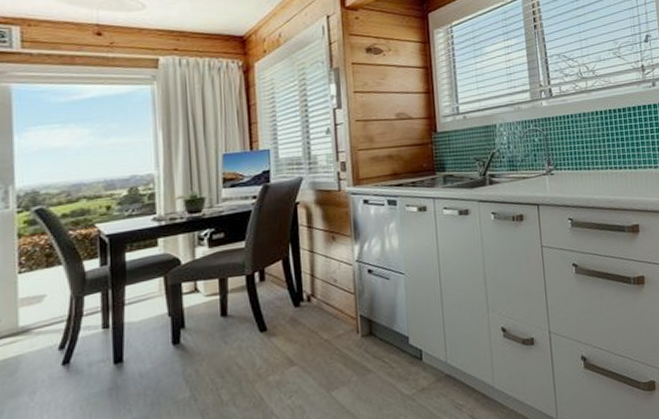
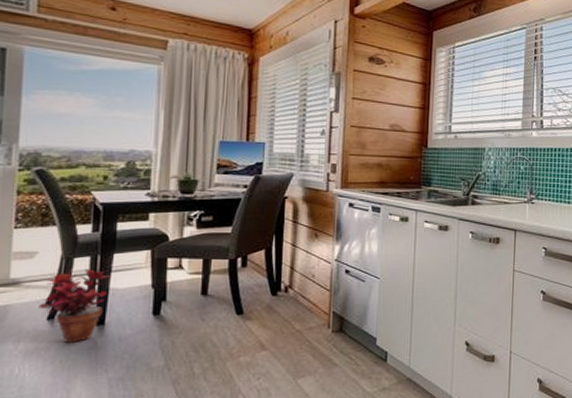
potted plant: none [52,305,125,387] -> present [38,269,111,342]

